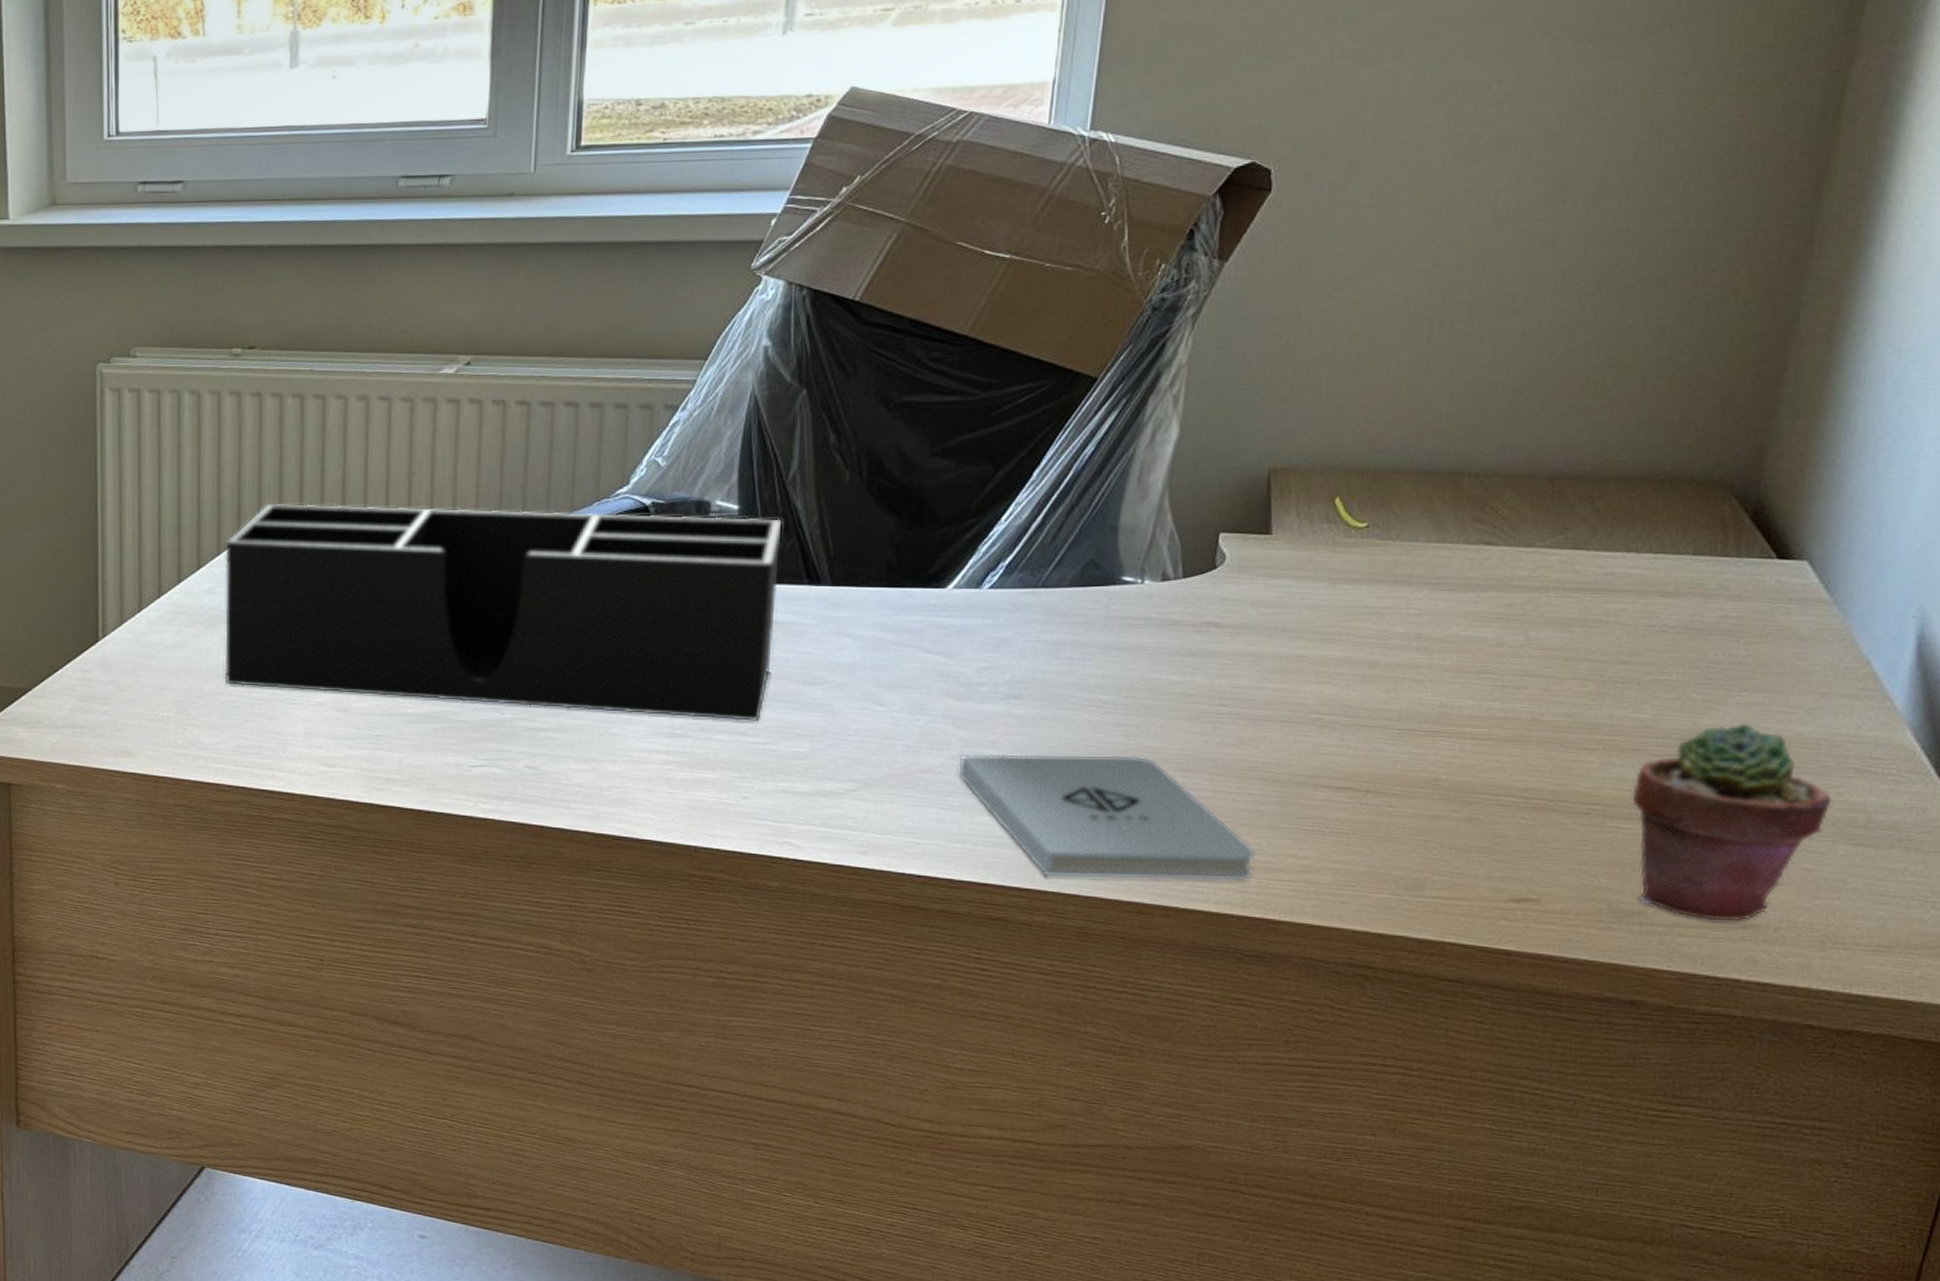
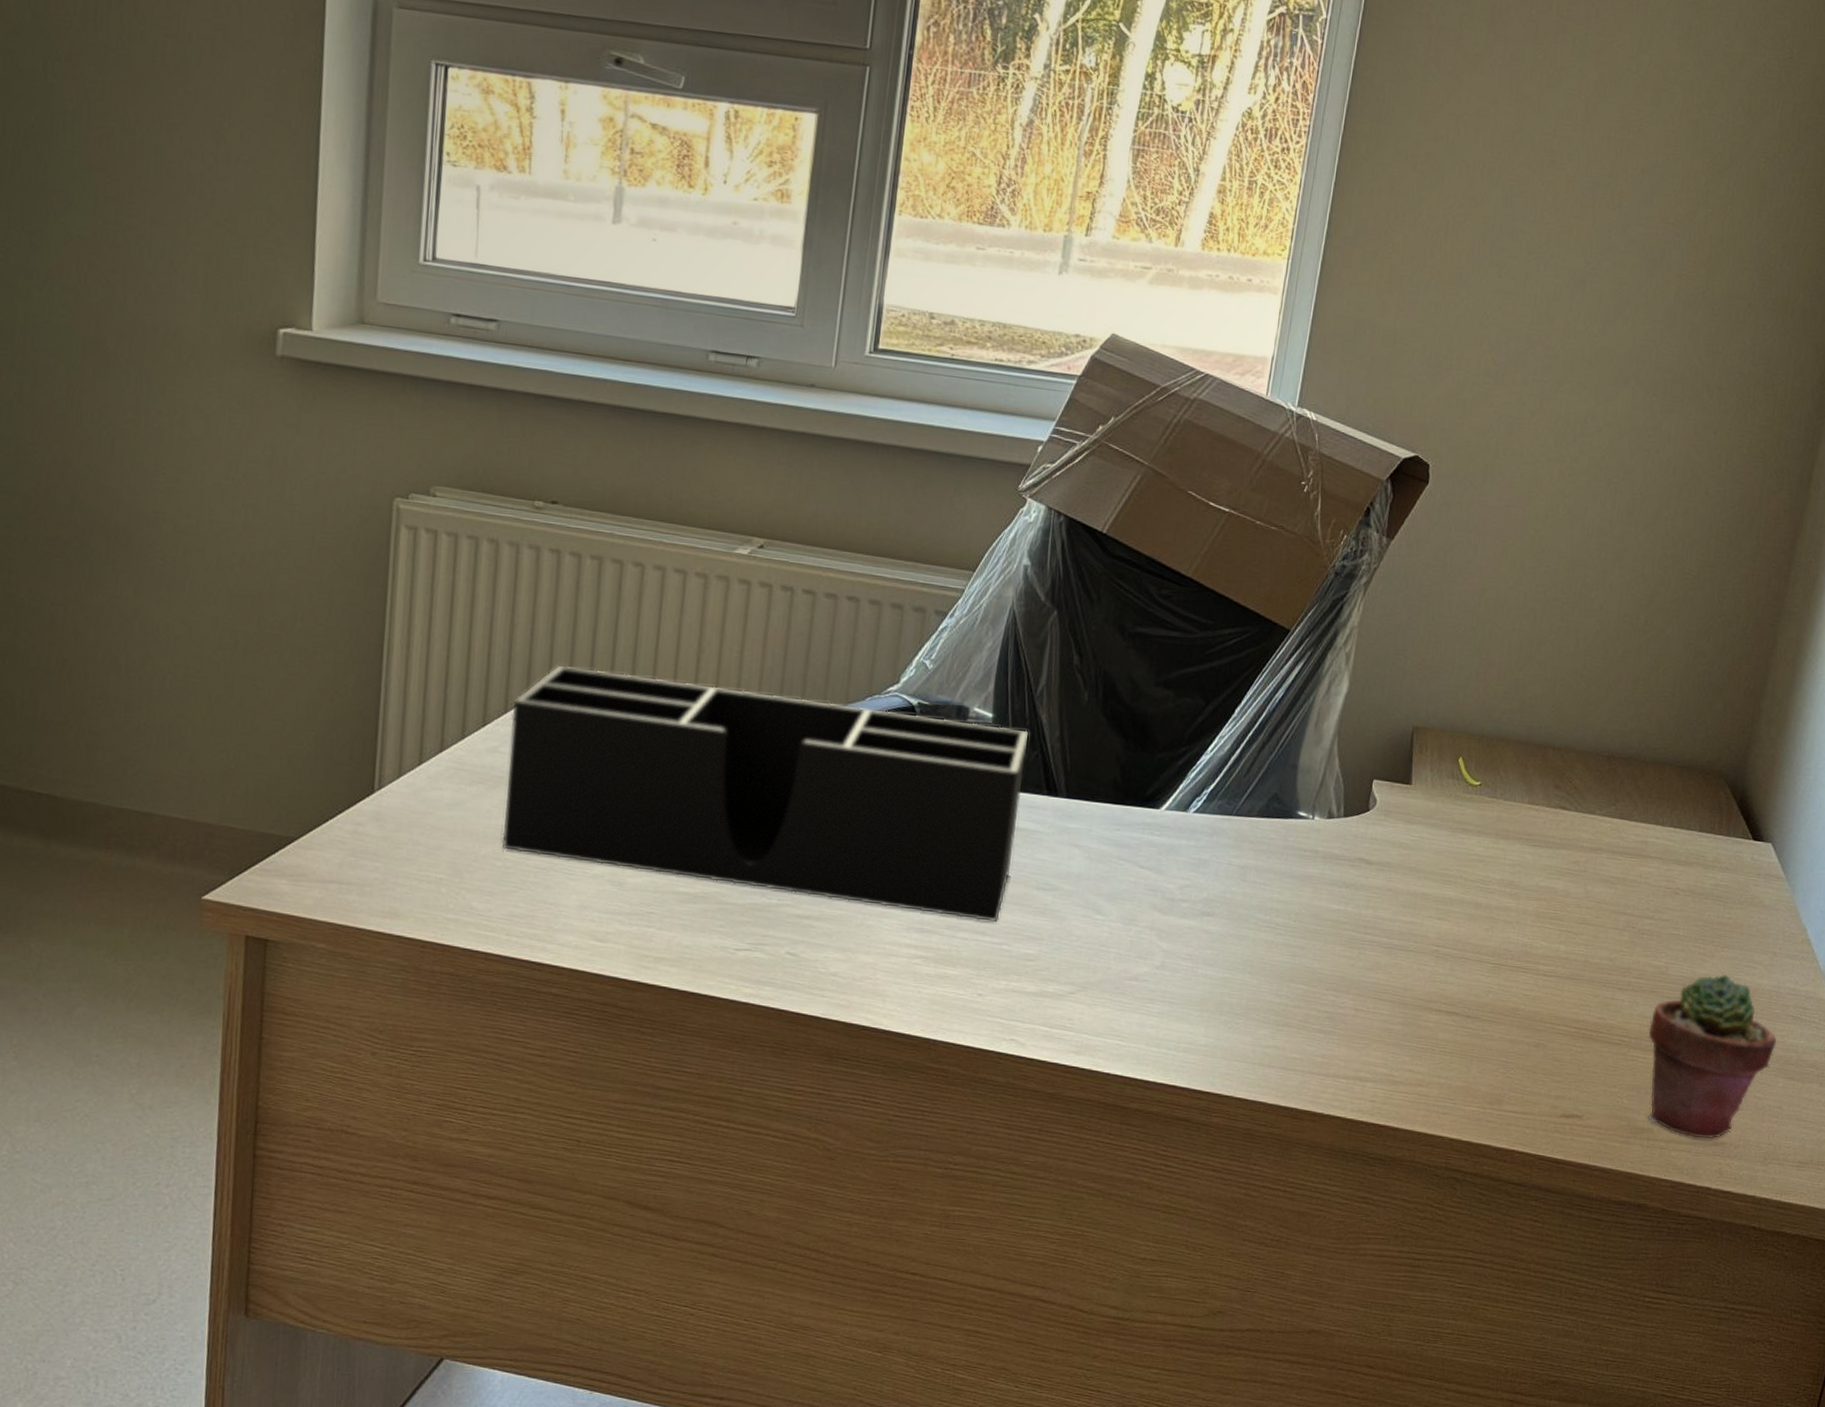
notepad: present [958,754,1256,881] -> none [1158,964,1384,1091]

